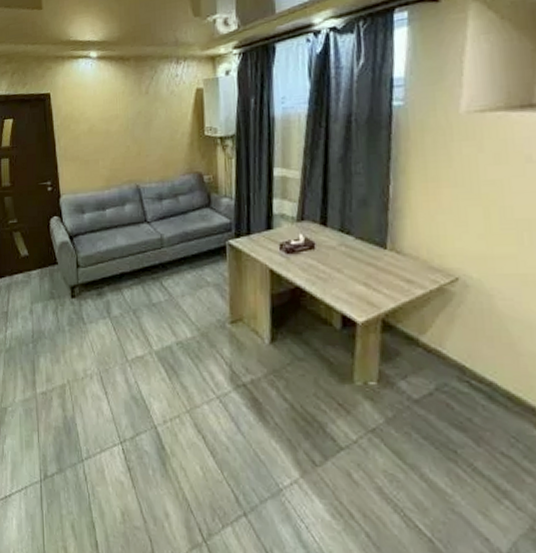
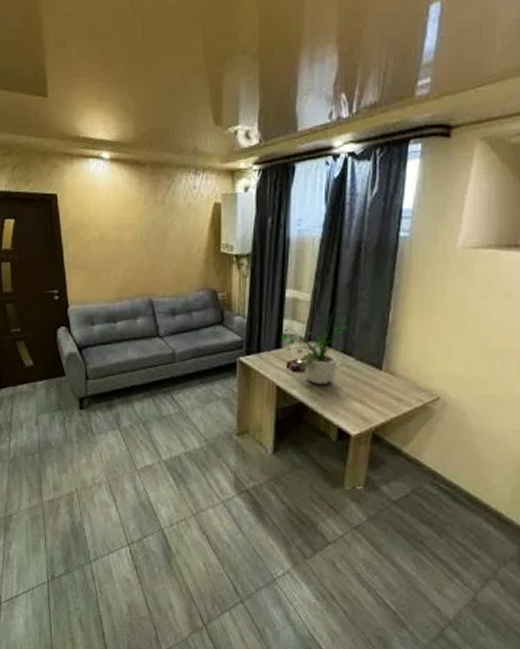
potted plant: none [271,181,346,267] -> present [281,305,350,384]

